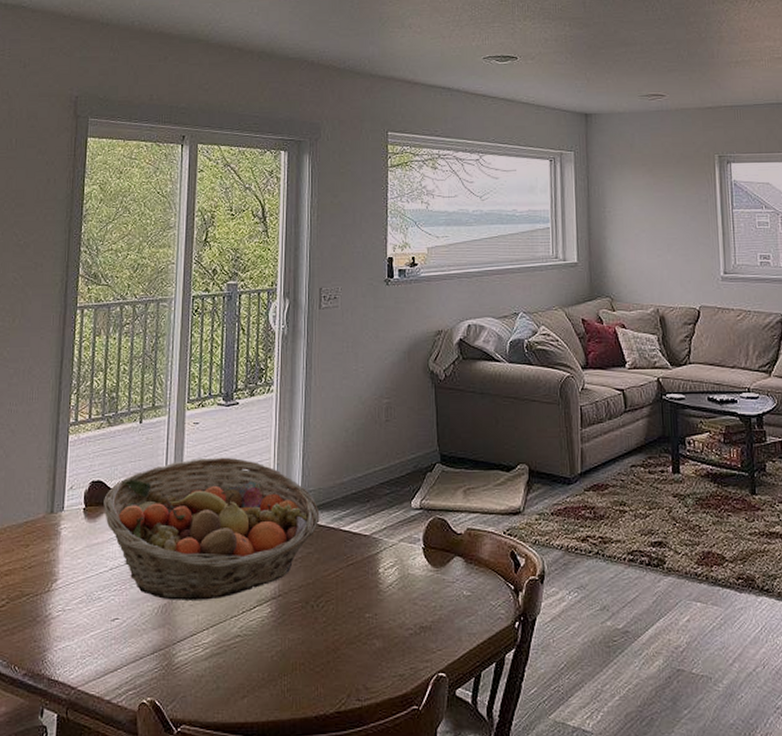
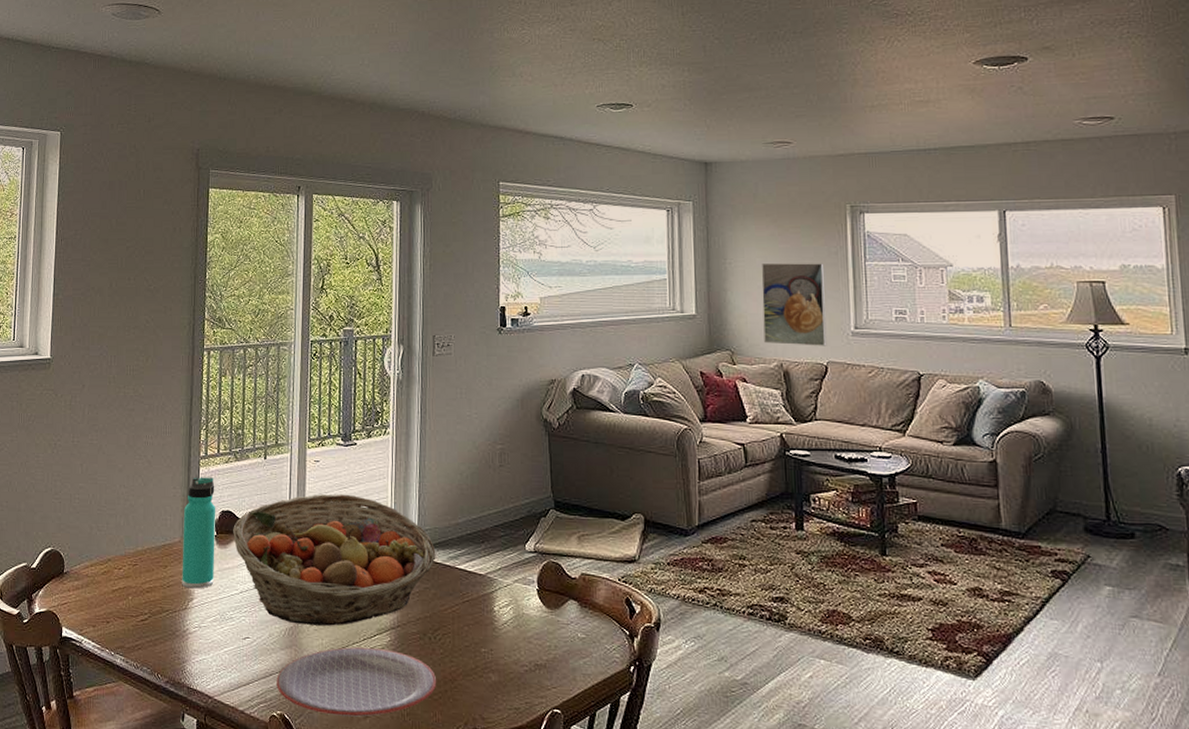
thermos bottle: none [45,445,86,568] -> present [182,477,216,589]
plate: none [147,621,319,697] -> present [276,647,437,717]
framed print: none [638,211,699,292] -> present [761,263,827,346]

